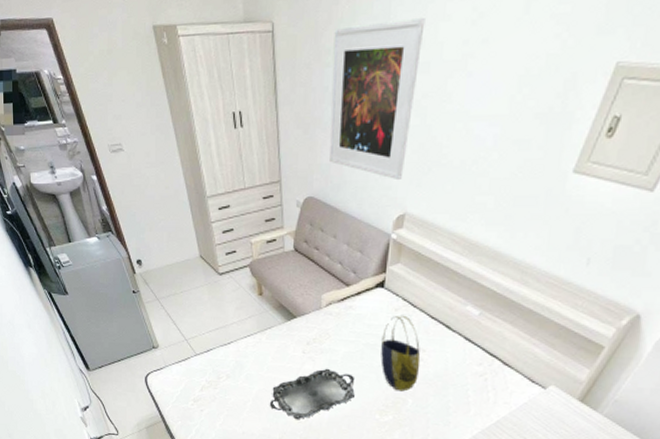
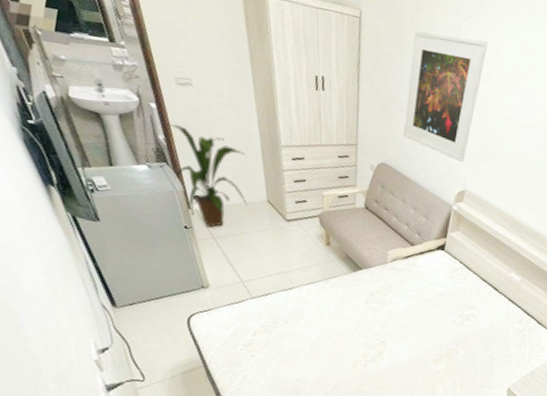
house plant: none [107,192,183,290] -> present [166,124,248,228]
serving tray: present [269,368,355,420] -> none [327,318,413,368]
tote bag: present [380,315,421,392] -> none [437,275,472,343]

